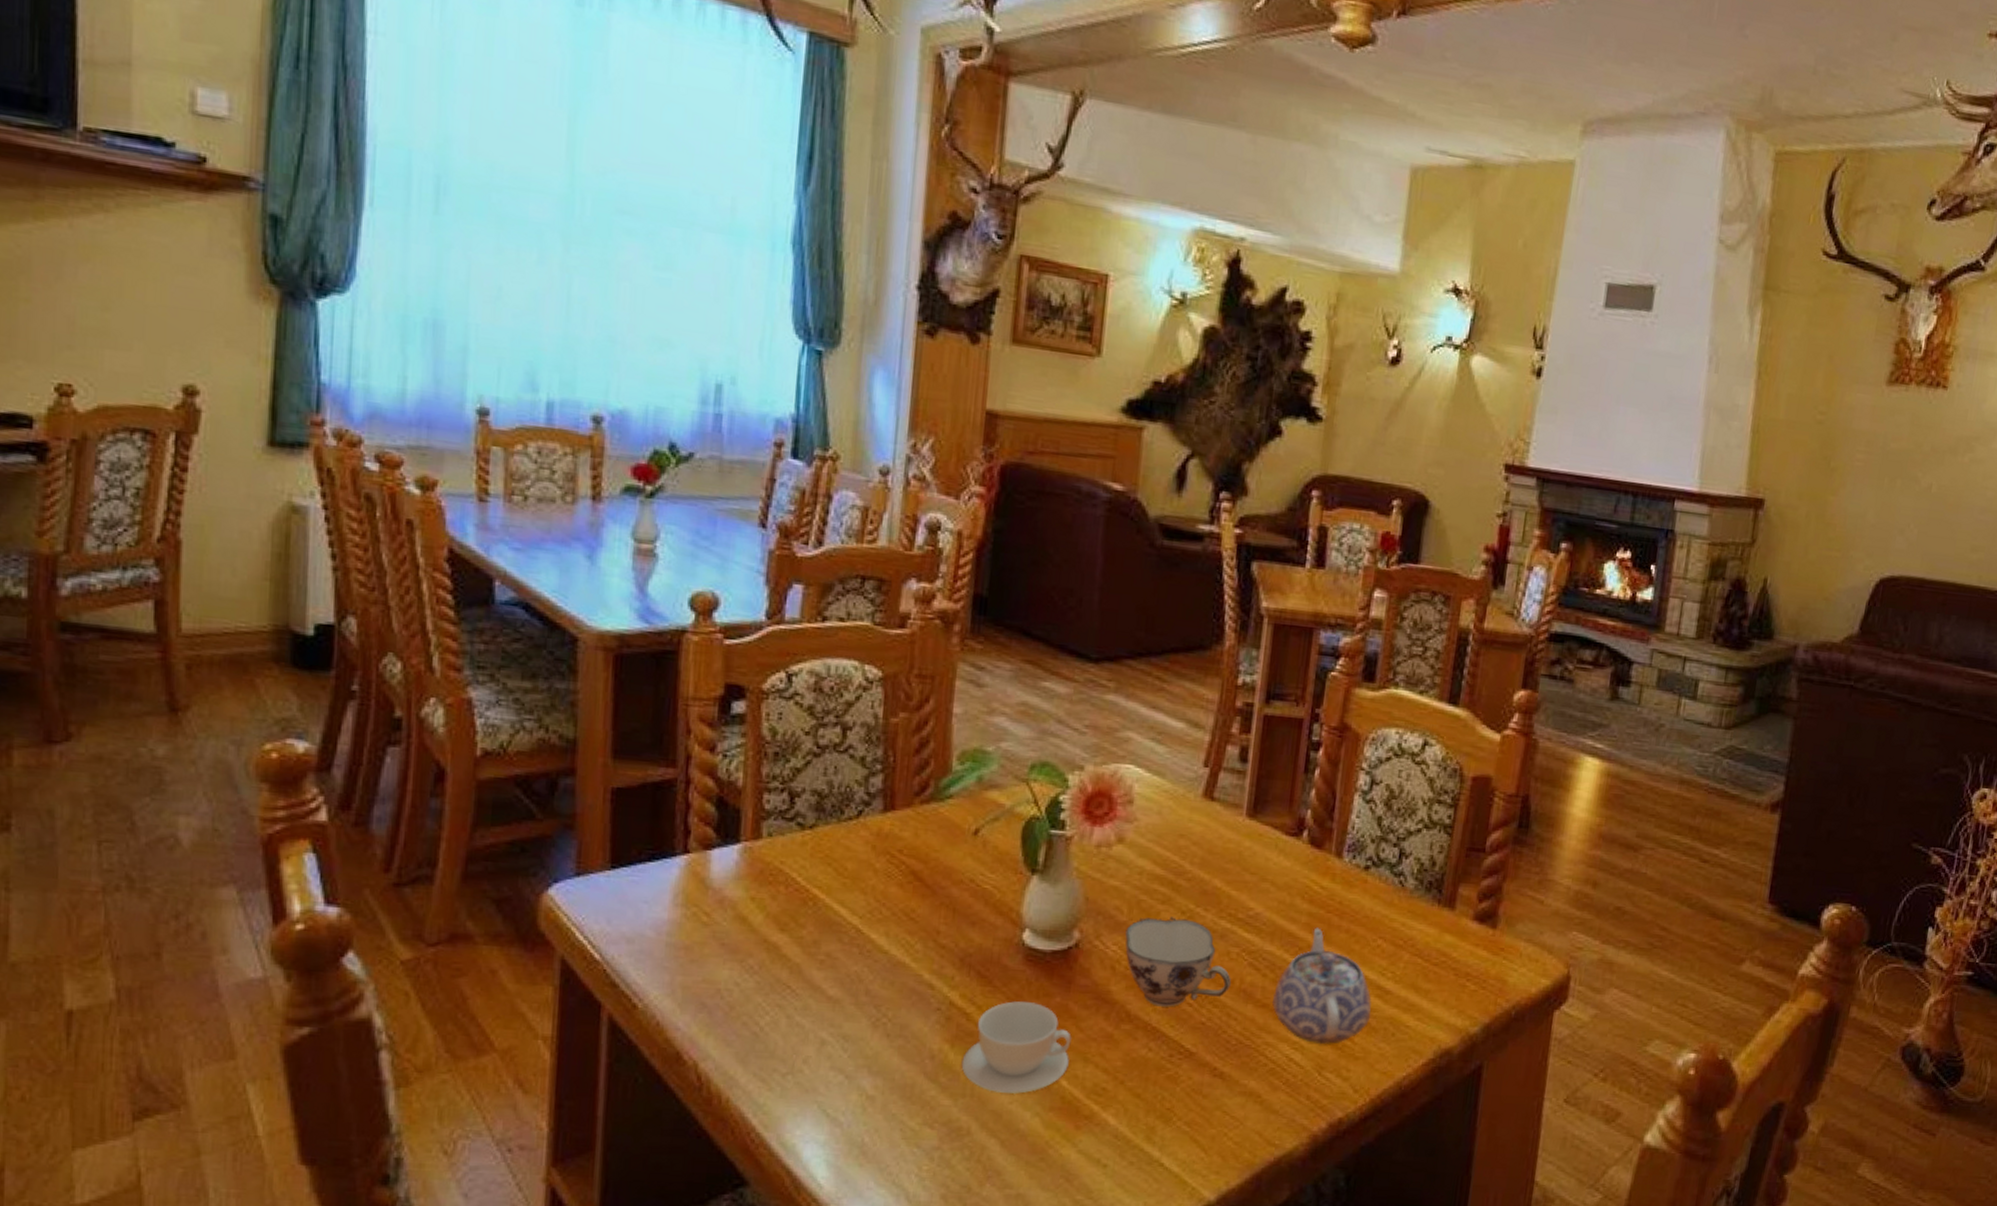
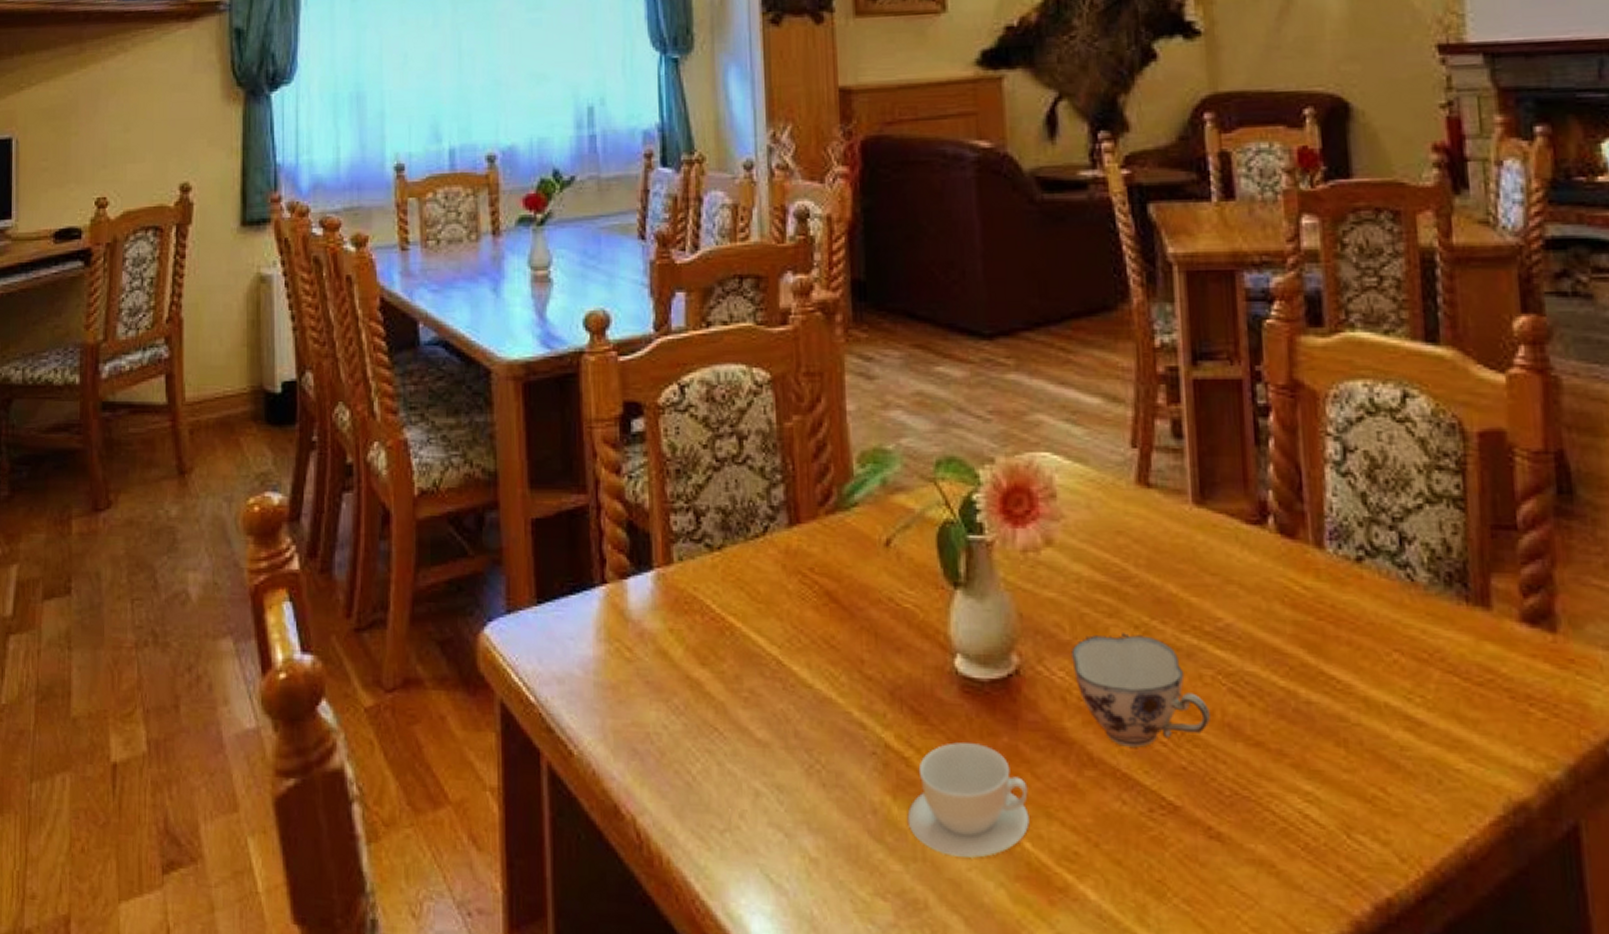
teapot: present [1272,927,1372,1045] -> none [1267,640,1404,796]

